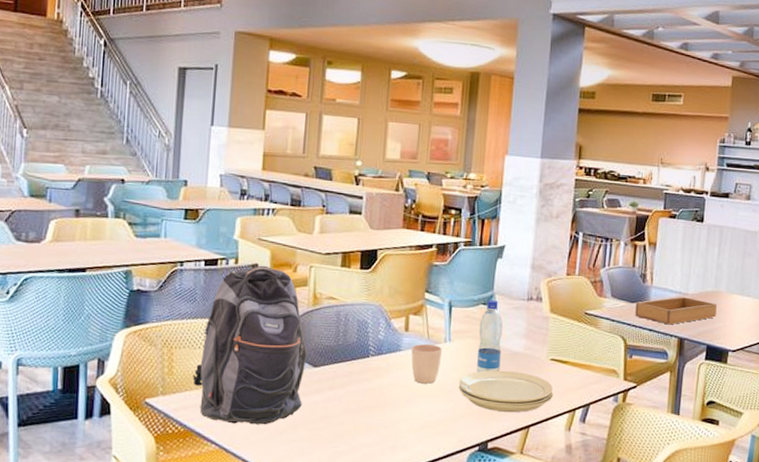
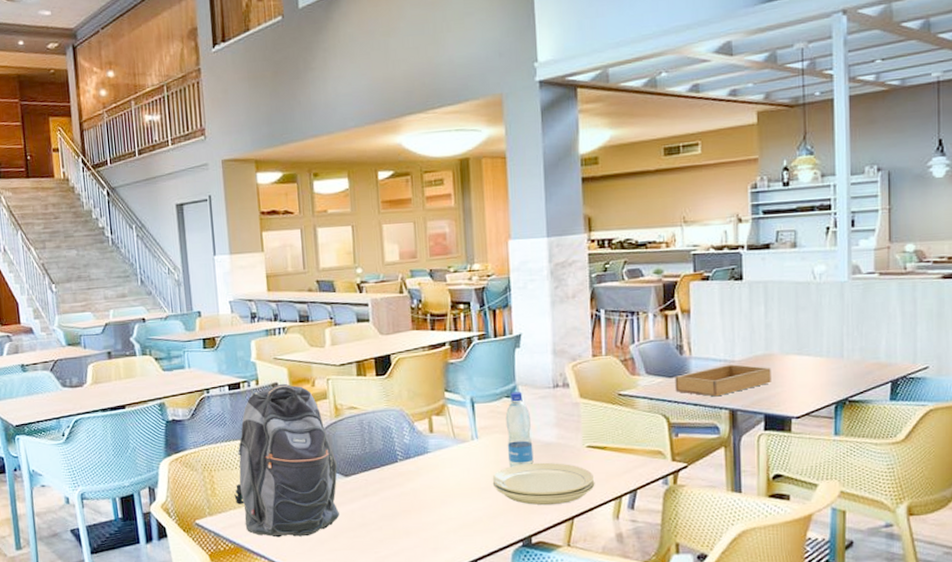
cup: present [411,344,443,384] -> none [439,443,471,484]

